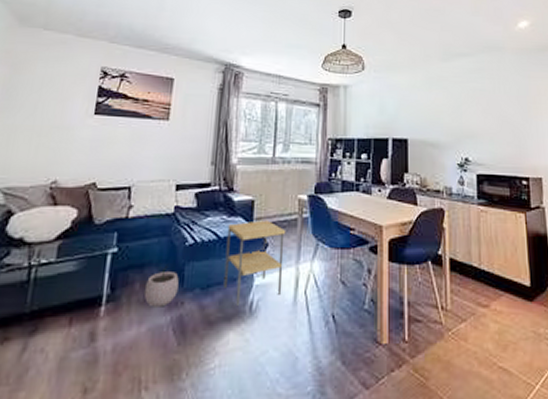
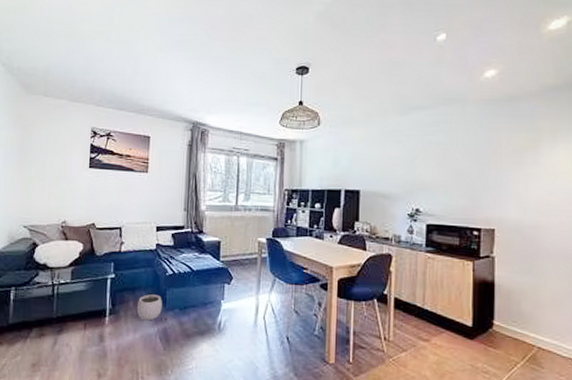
side table: present [223,220,286,305] -> none [197,258,248,324]

